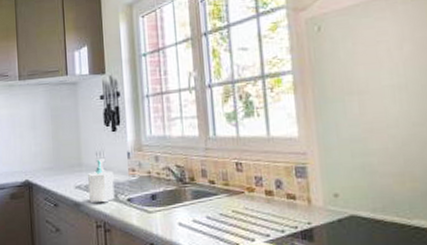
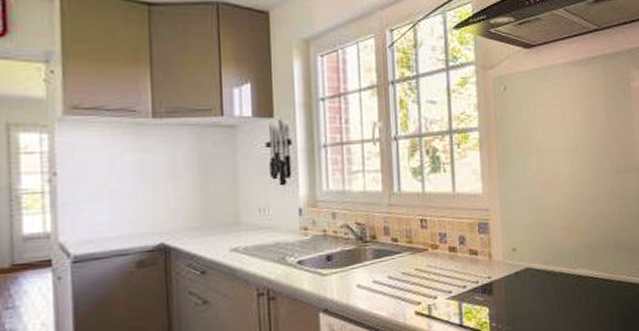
soap bottle: present [88,158,115,203] -> none [248,216,282,268]

